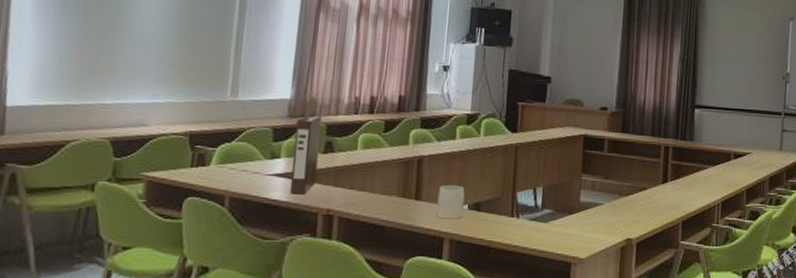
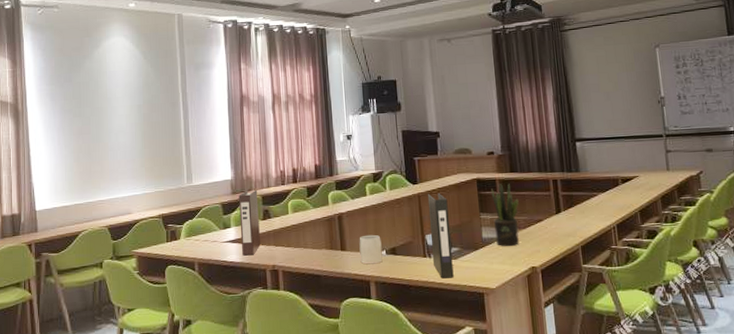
binder: none [520,145,548,243] -> present [427,192,454,279]
potted plant: none [594,144,625,213] -> present [491,183,519,246]

